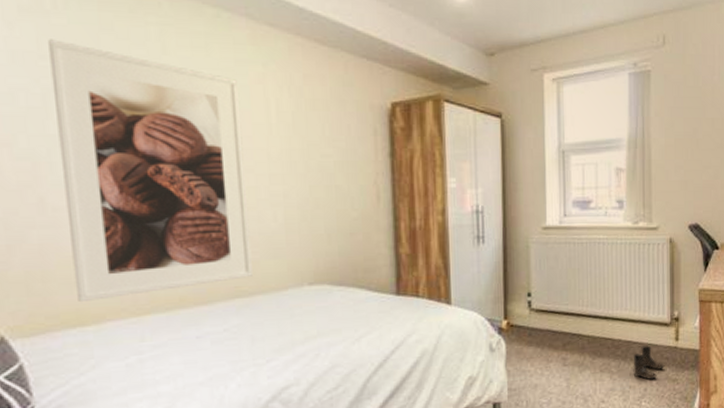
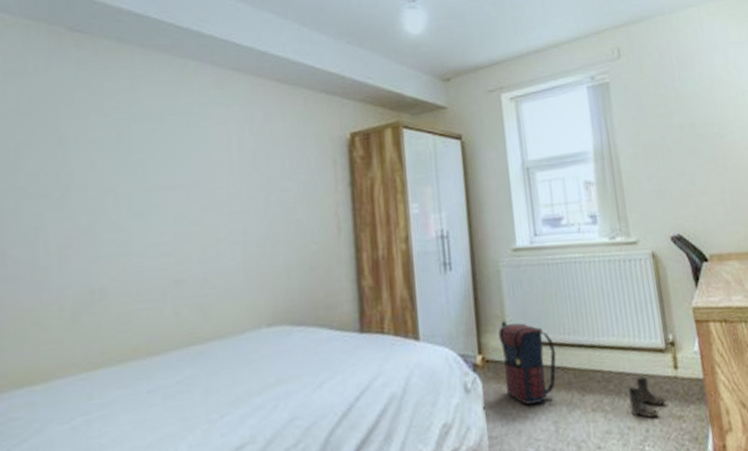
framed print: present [48,39,252,303] -> none [26,98,209,360]
satchel: none [524,294,574,364] -> present [498,323,557,405]

